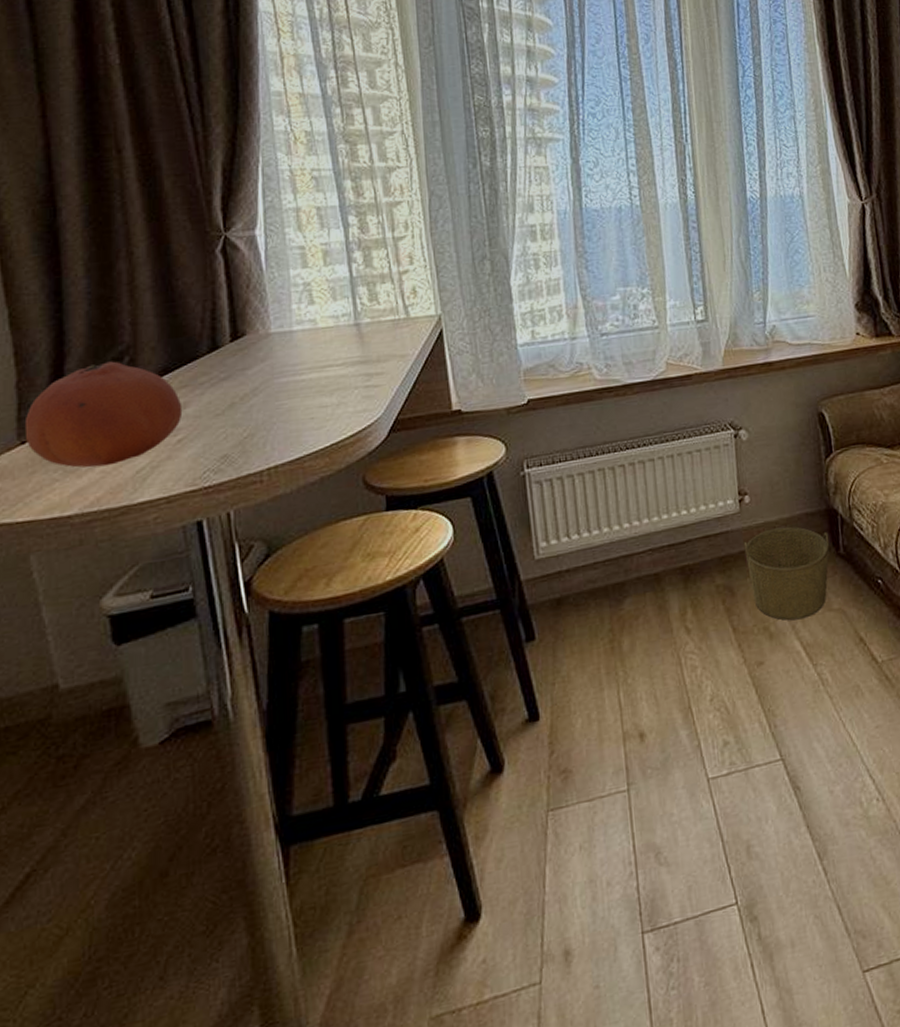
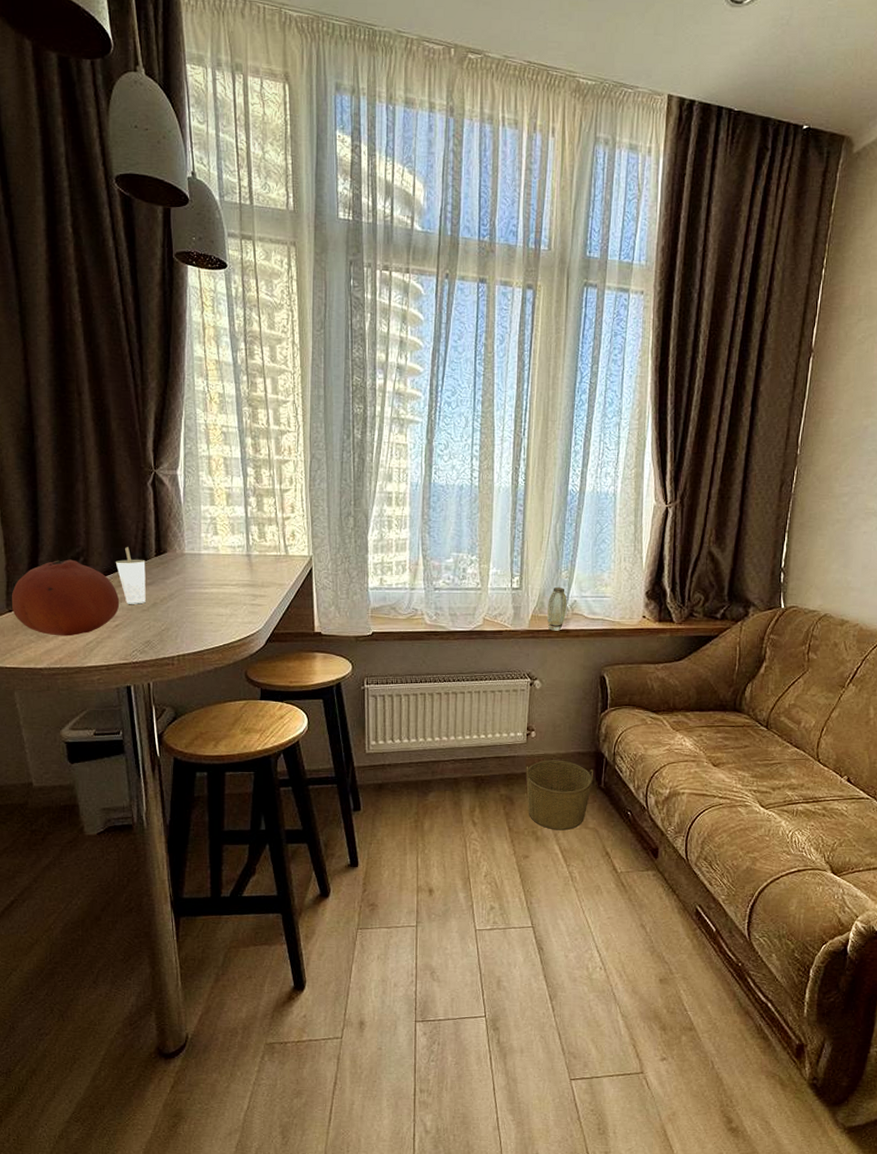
cup: none [174,333,220,410] -> present [115,546,146,604]
vase: none [741,312,766,366] -> present [546,587,567,631]

